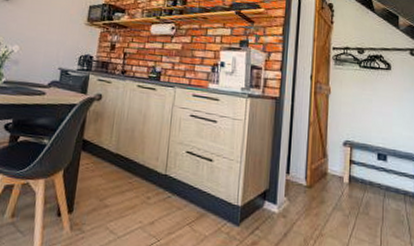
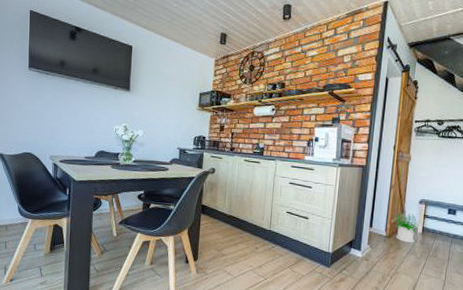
potted plant: none [314,155,344,196] -> present [393,212,419,243]

